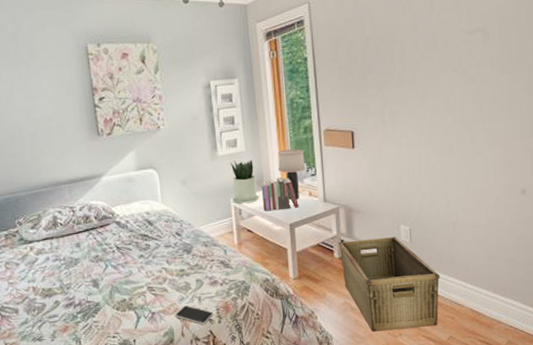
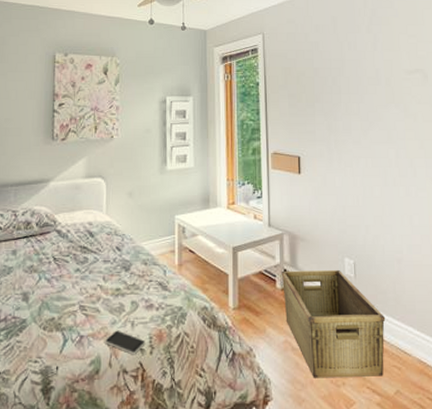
planter: present [230,159,259,204] -> none [177,176,204,222]
books: present [261,177,299,211] -> none [206,196,243,232]
table lamp: present [277,149,306,200] -> none [224,169,252,222]

